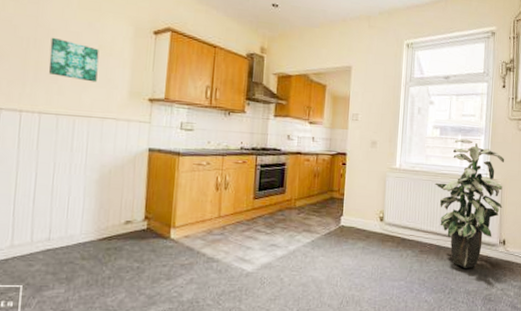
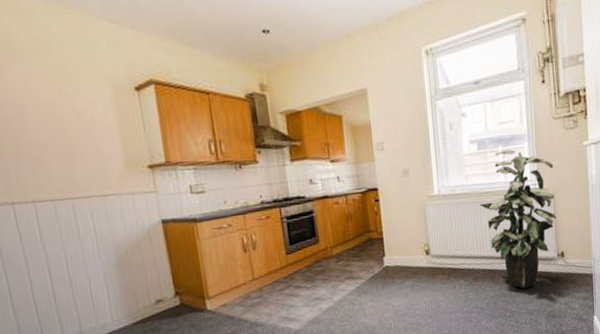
wall art: present [48,37,99,83] -> none [22,114,86,158]

